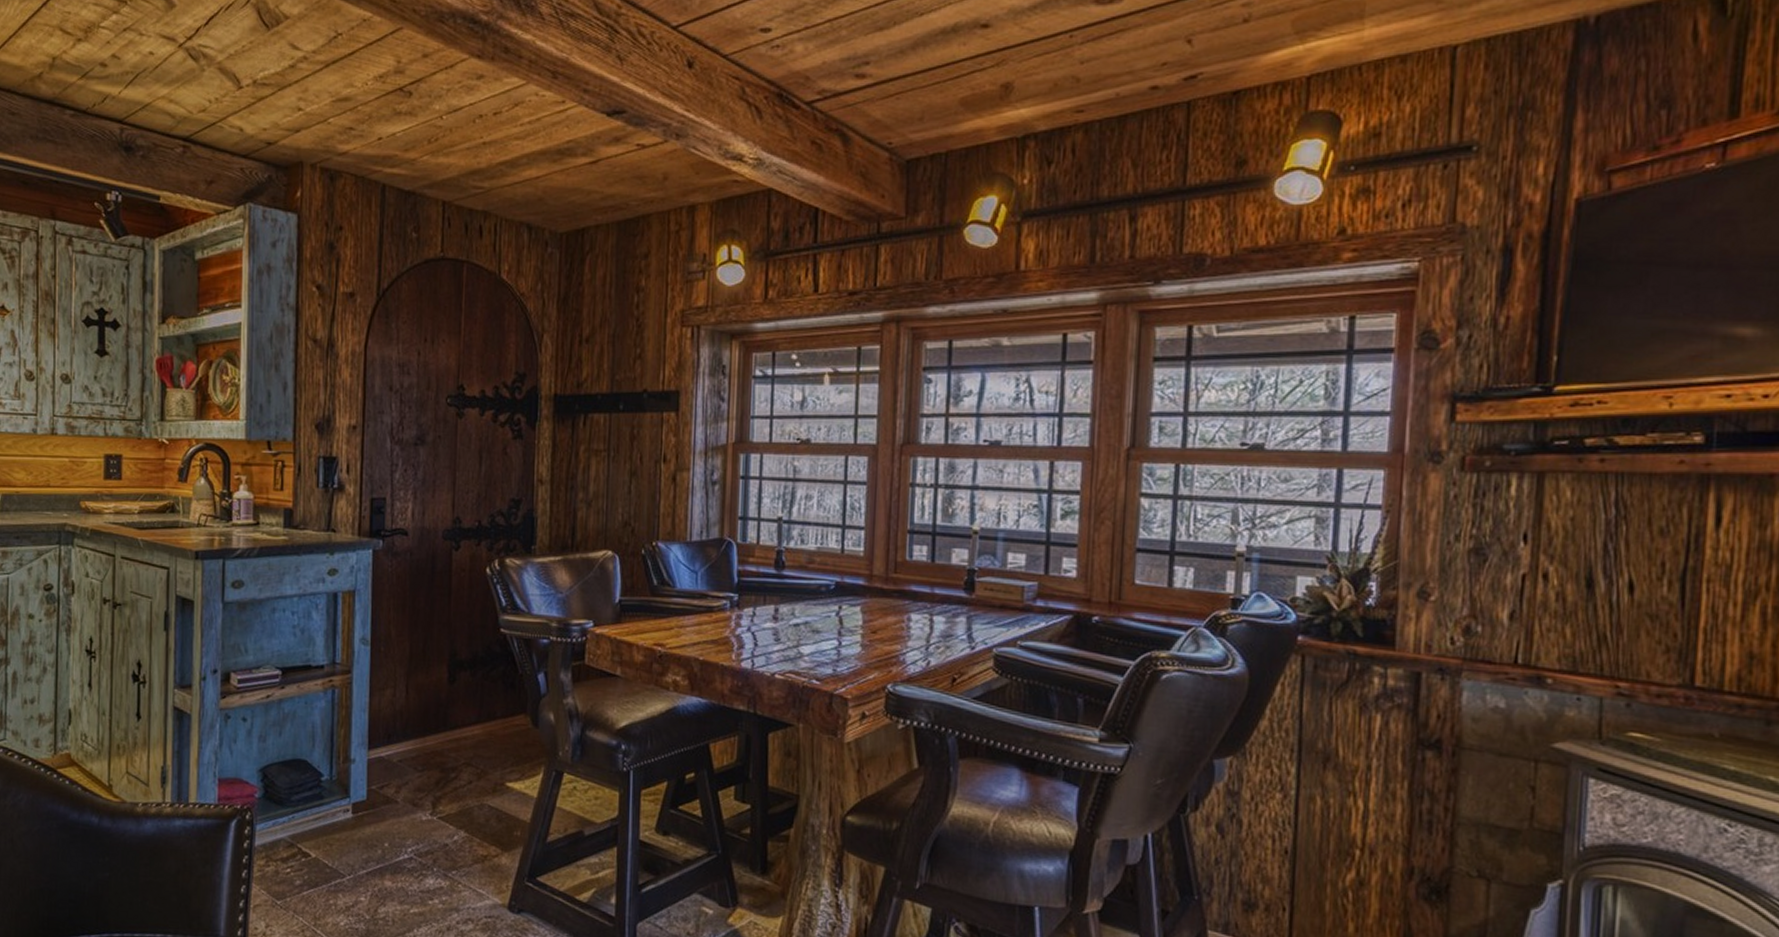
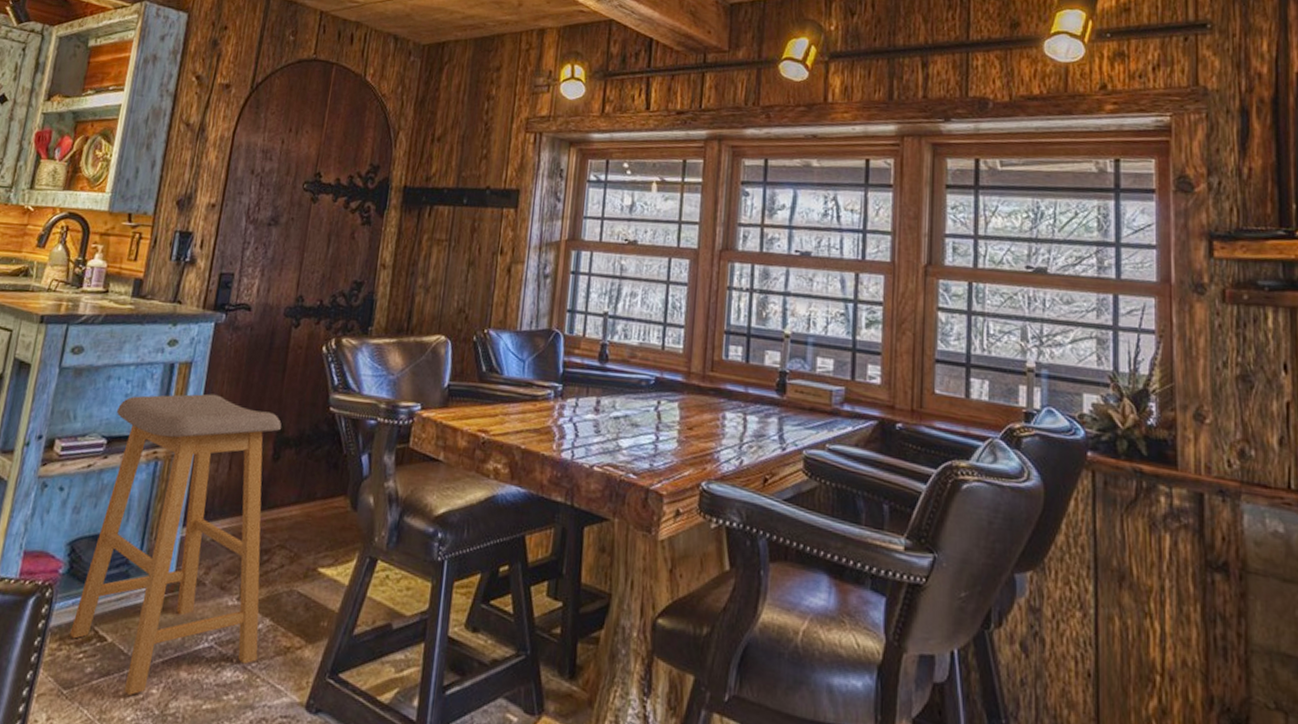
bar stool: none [275,621,457,903] -> present [70,394,282,695]

